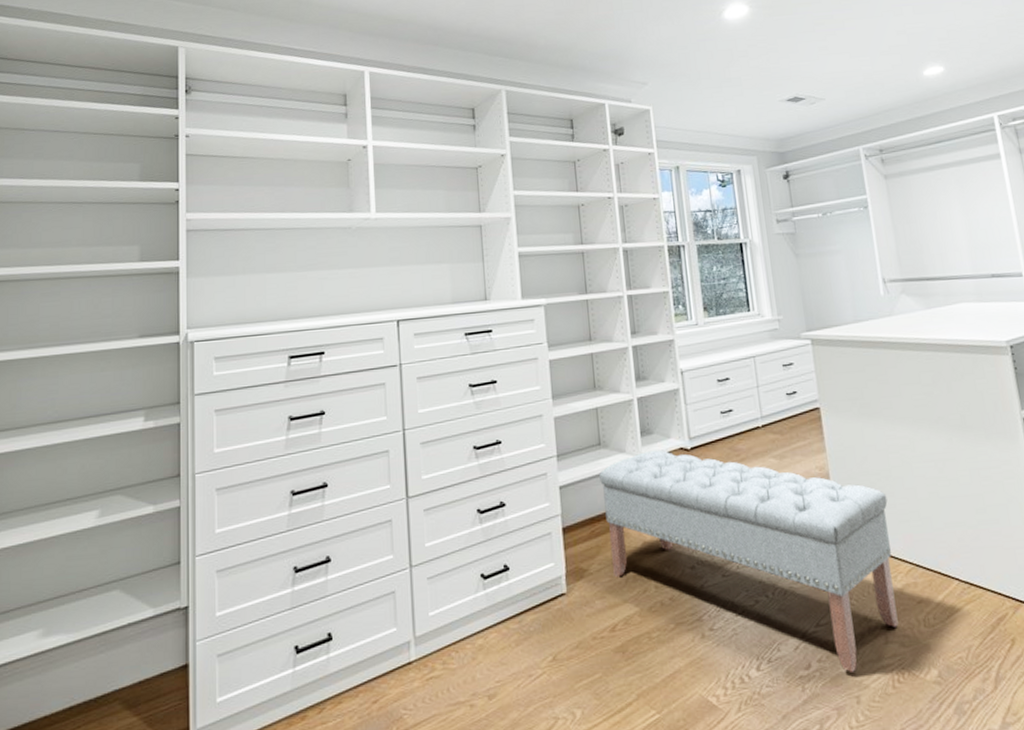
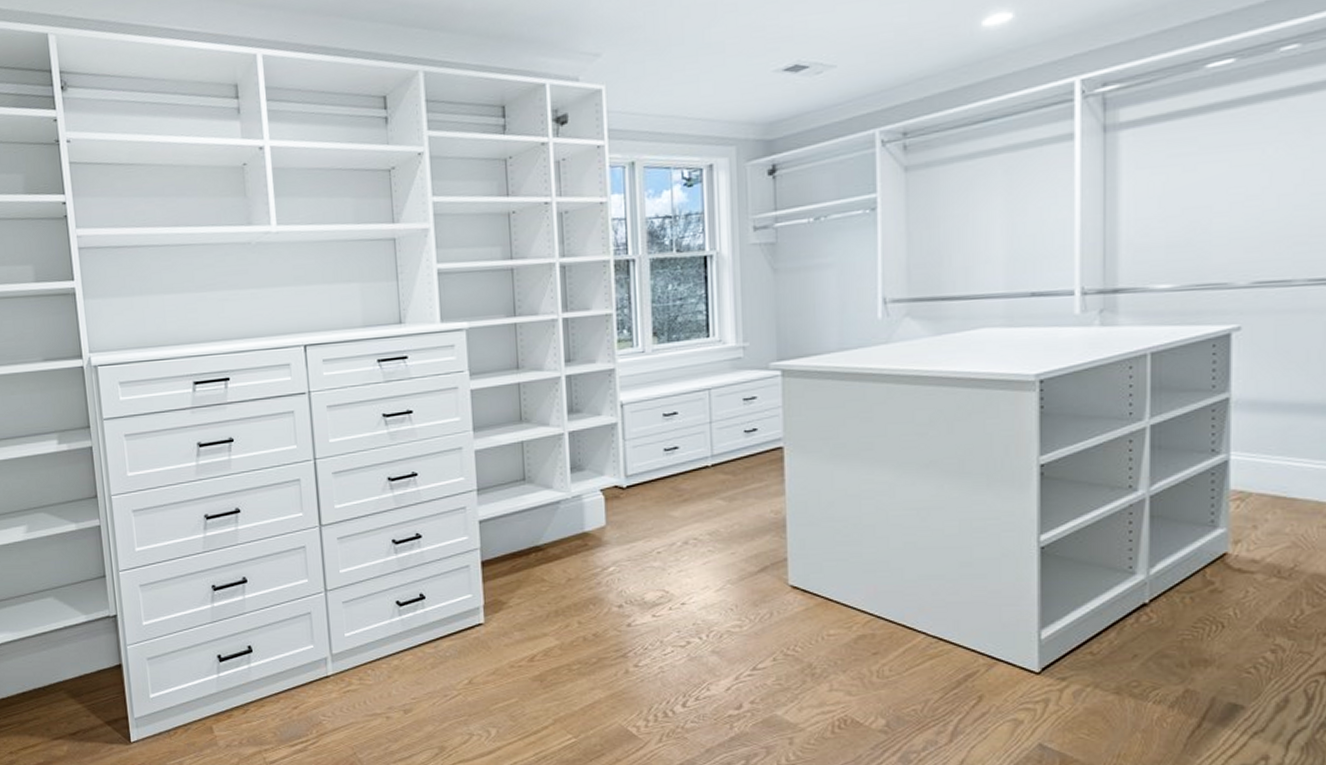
bench: present [599,450,899,672] -> none [523,487,852,715]

